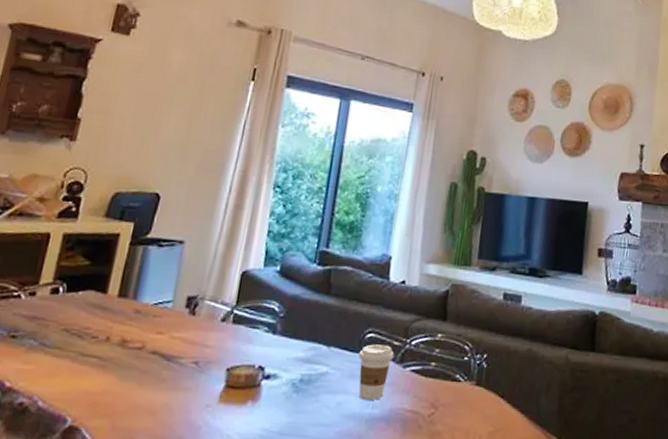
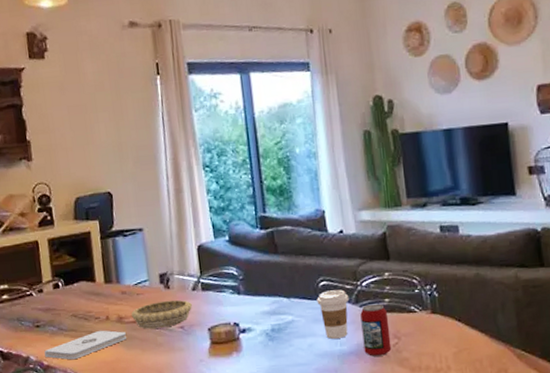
notepad: none [10,352,125,385] -> present [44,330,126,360]
decorative bowl: none [138,328,217,361] -> present [131,300,193,329]
beverage can: none [396,366,431,426] -> present [360,303,392,357]

